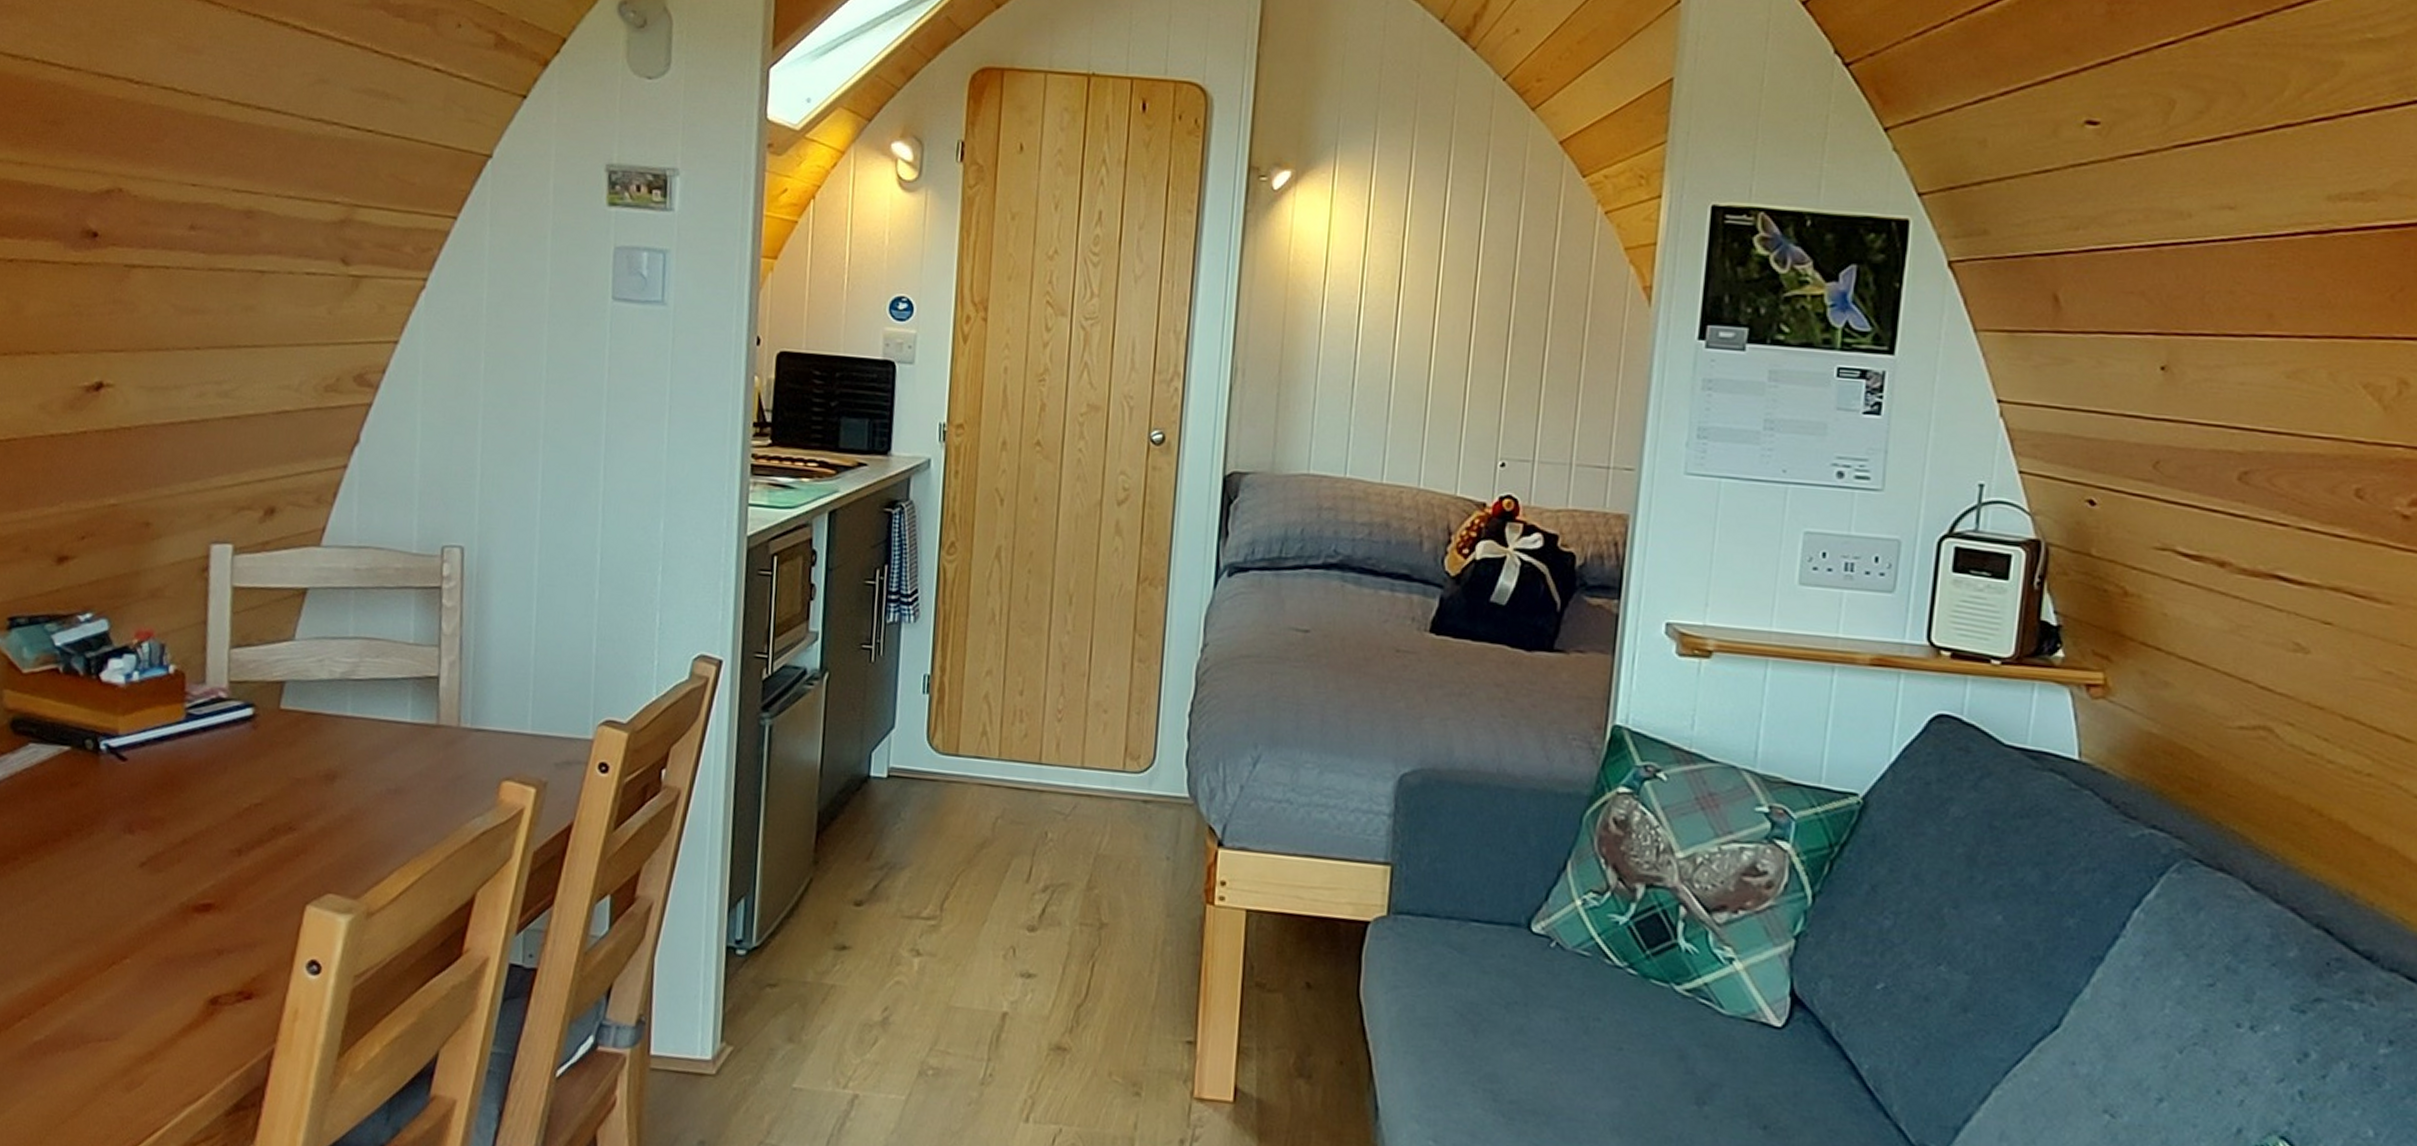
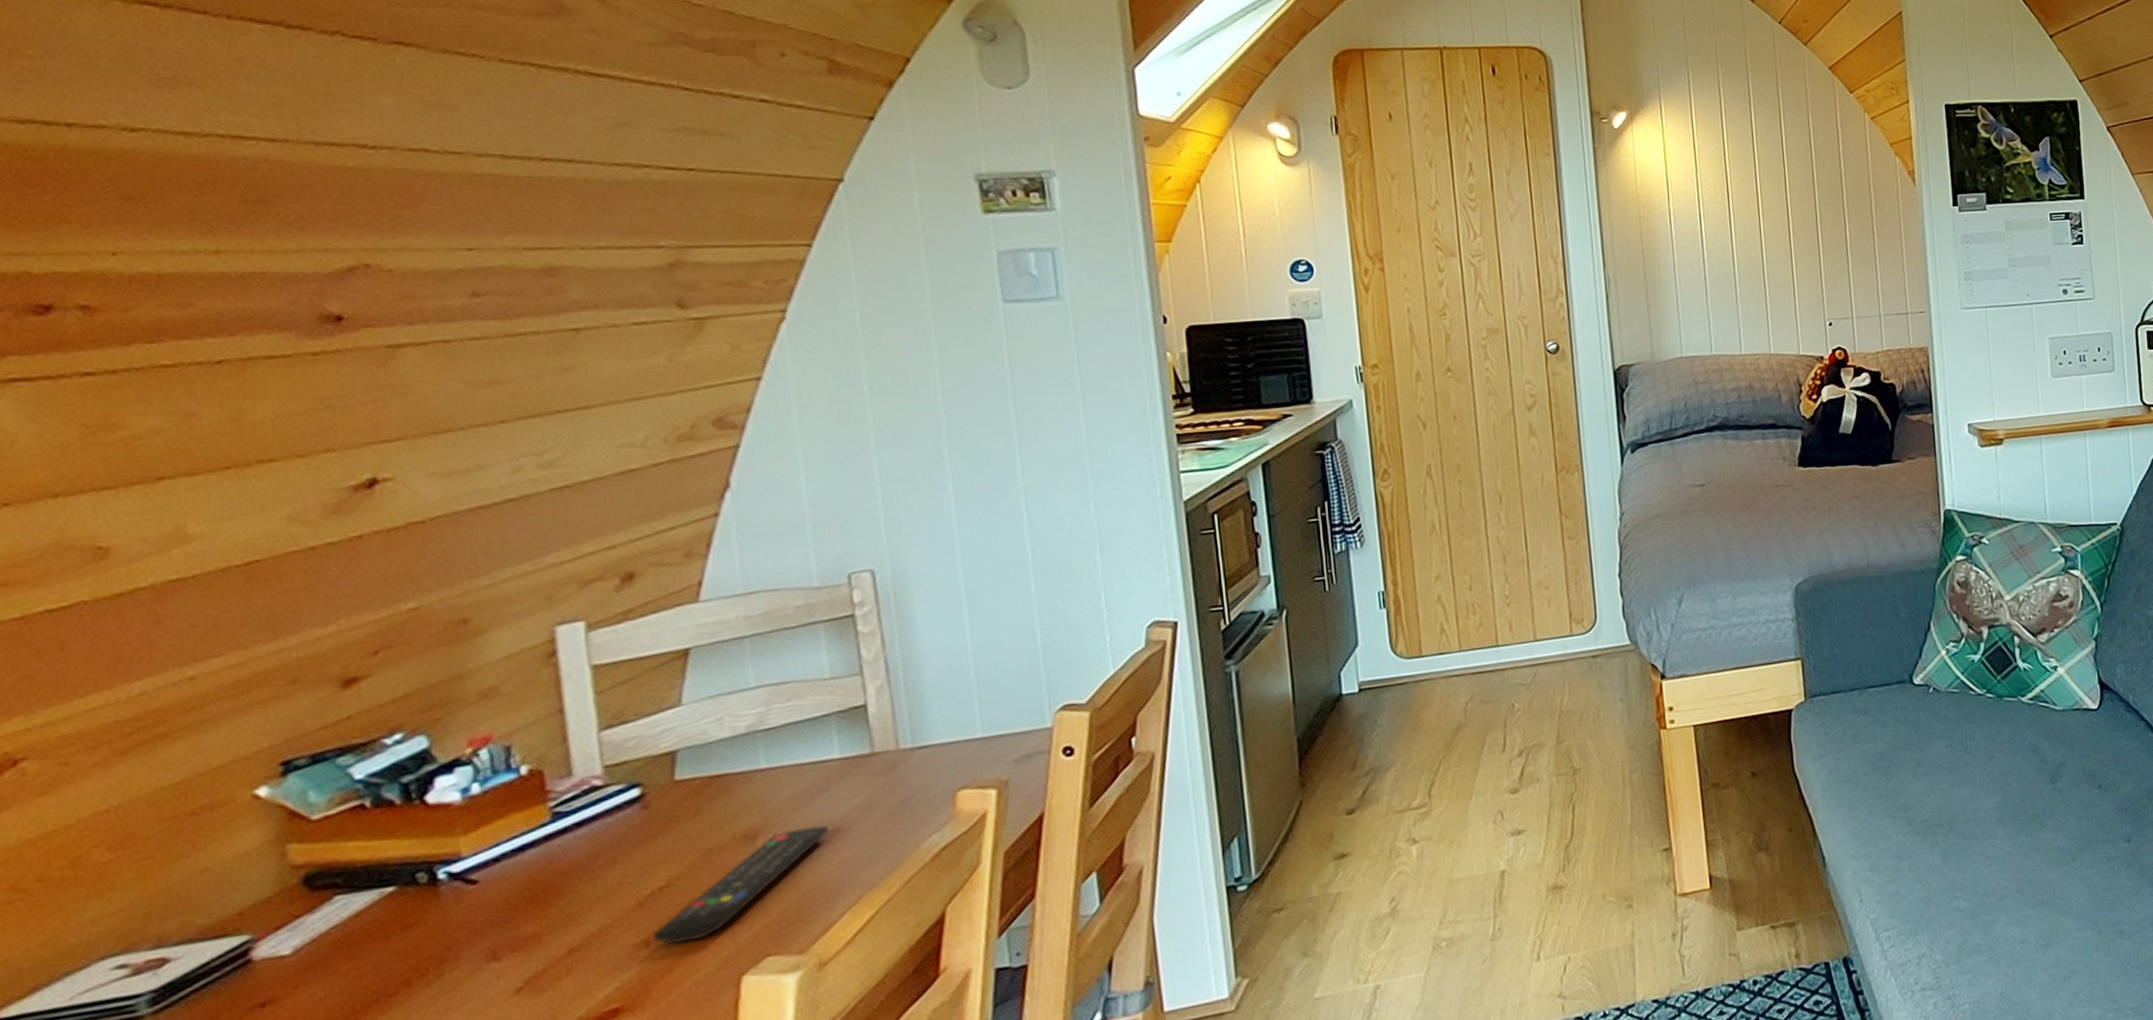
remote control: none [245,779,393,861] -> present [653,825,830,945]

